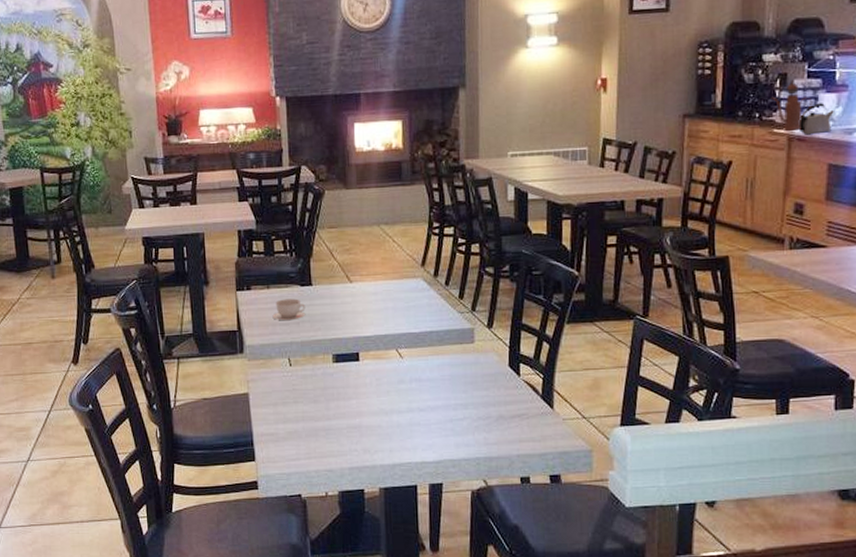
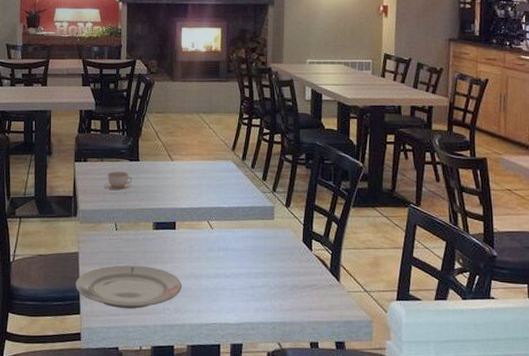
plate: none [247,403,370,452] -> present [75,265,182,309]

